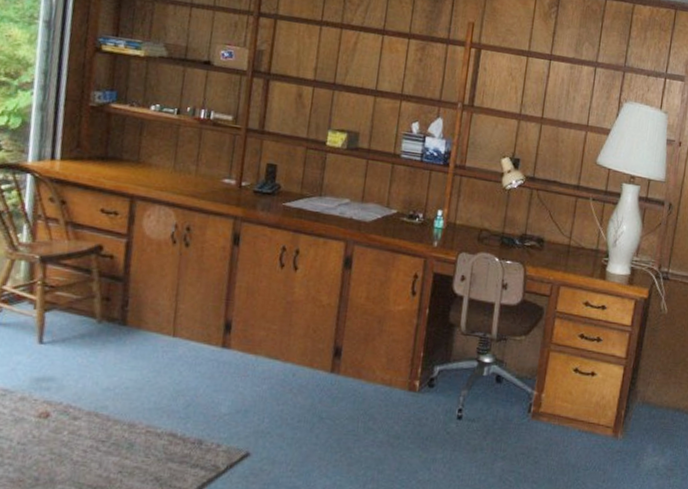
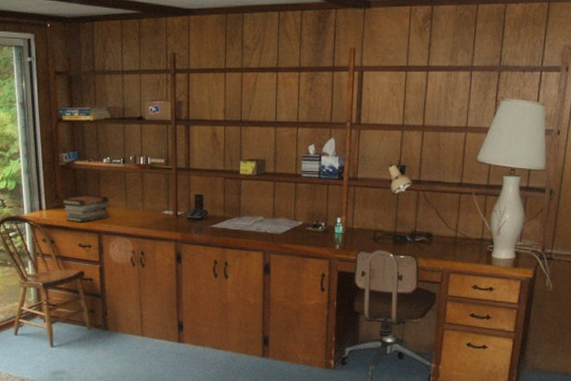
book stack: none [85,147,152,182] -> present [62,195,109,223]

